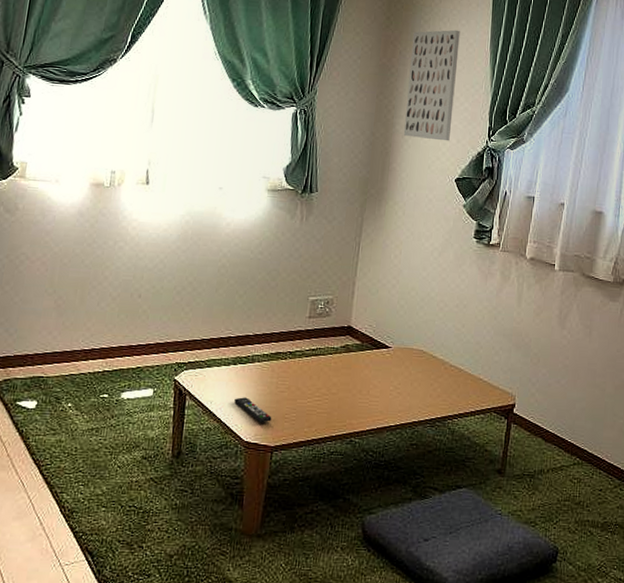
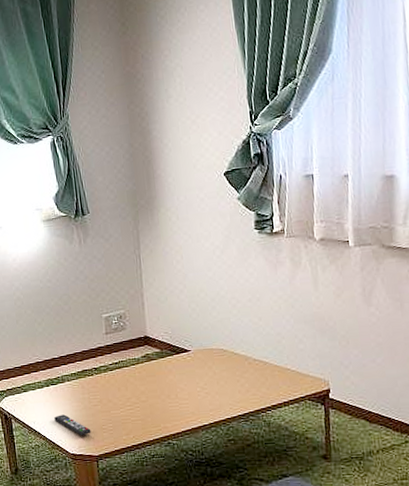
wall art: present [403,29,460,141] -> none [151,17,211,141]

